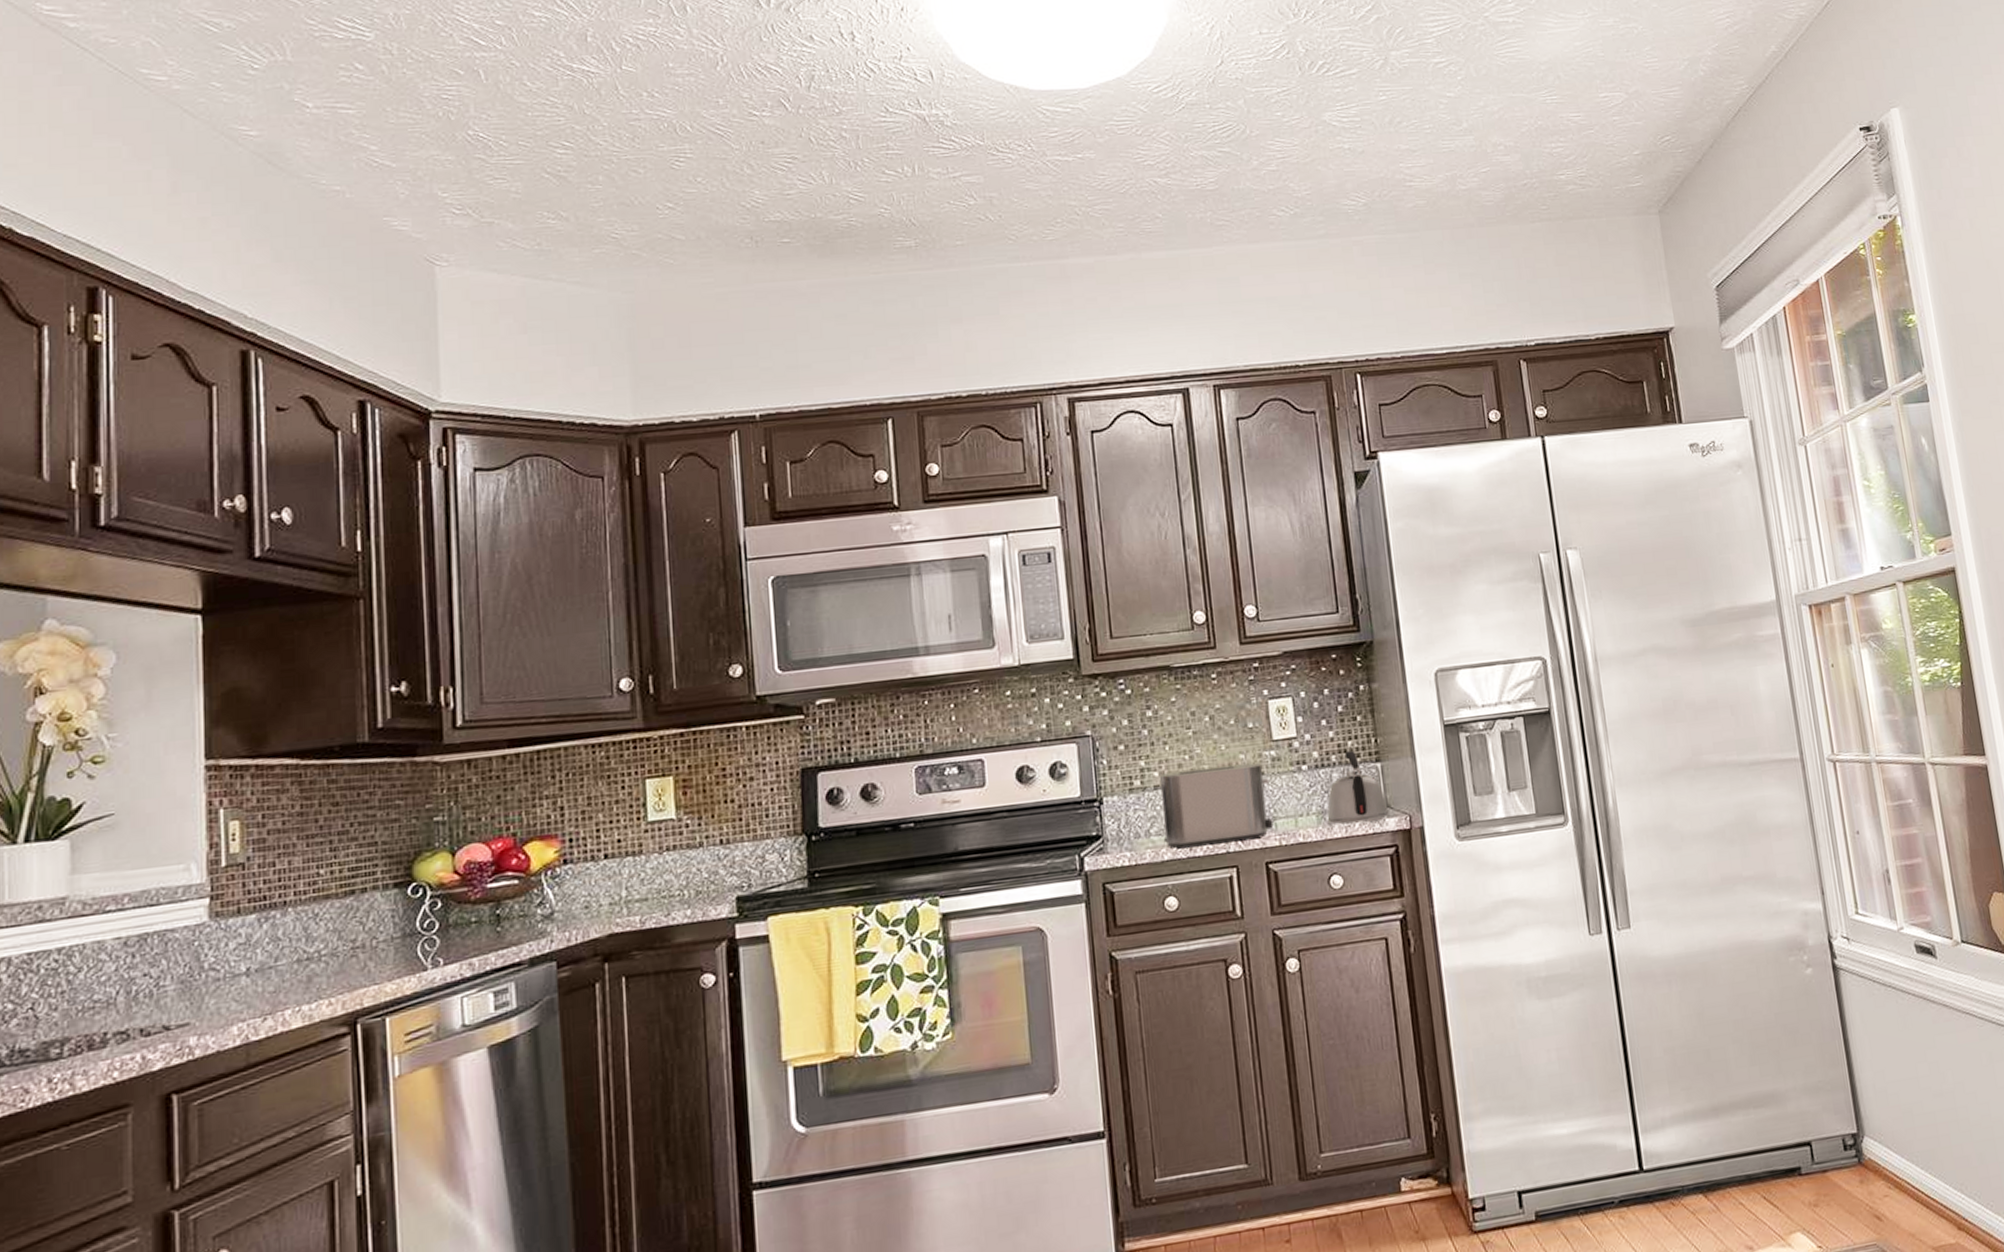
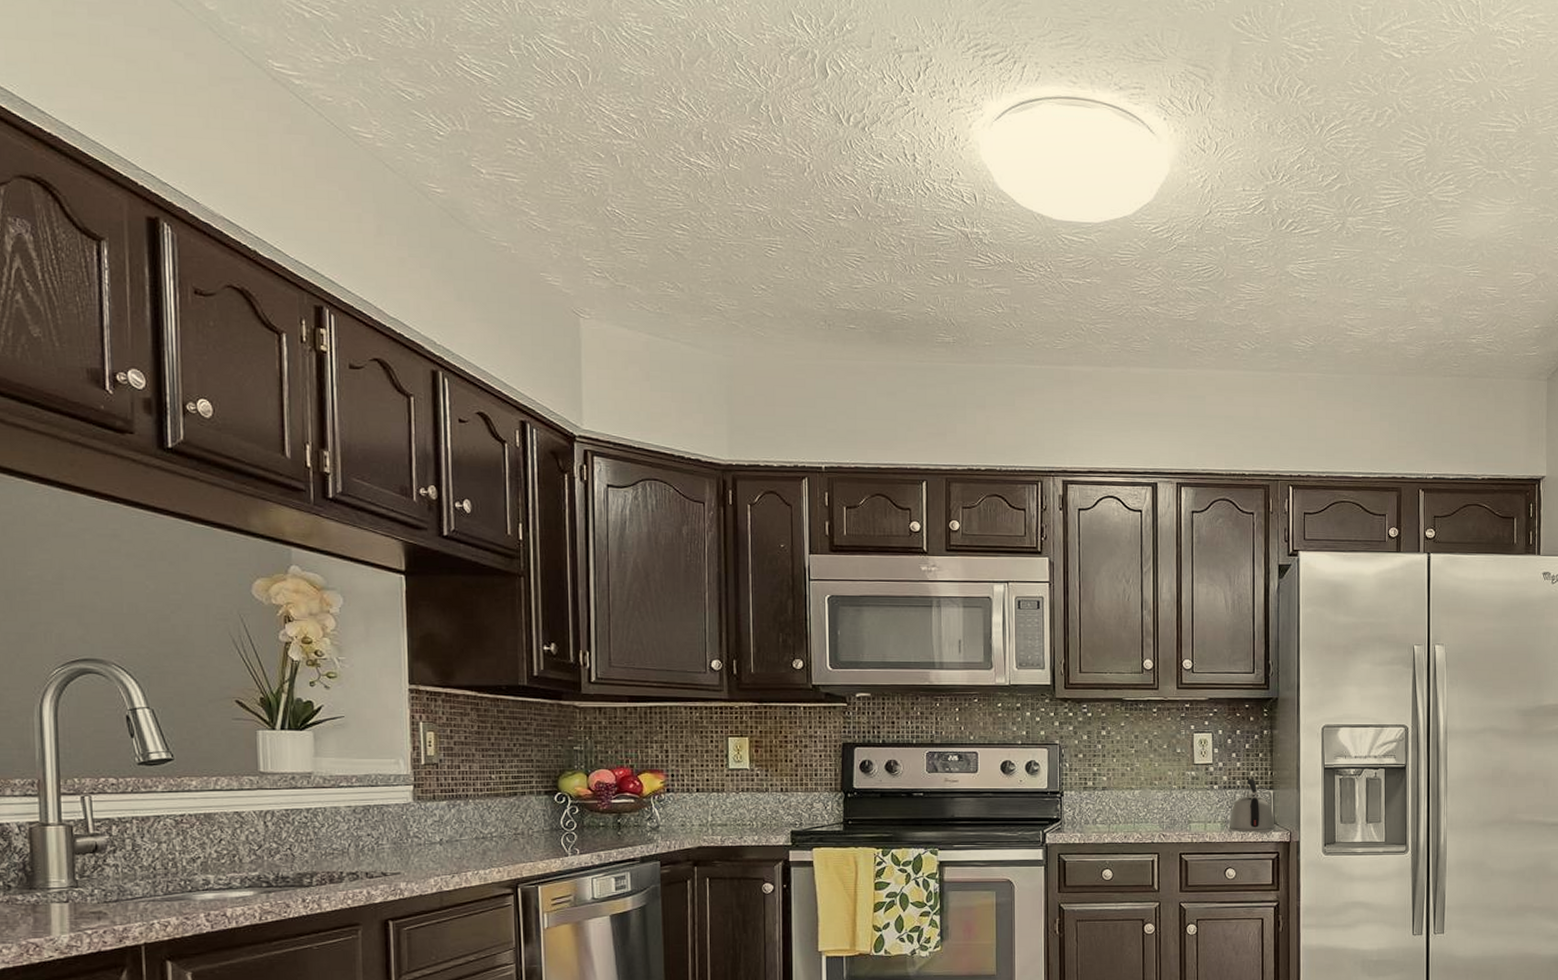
toaster: present [1160,762,1274,849] -> none [1106,779,1188,836]

